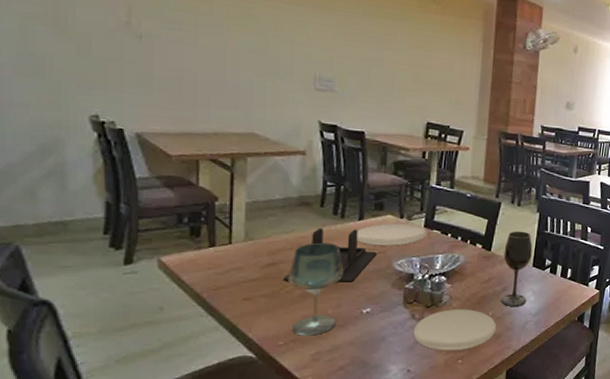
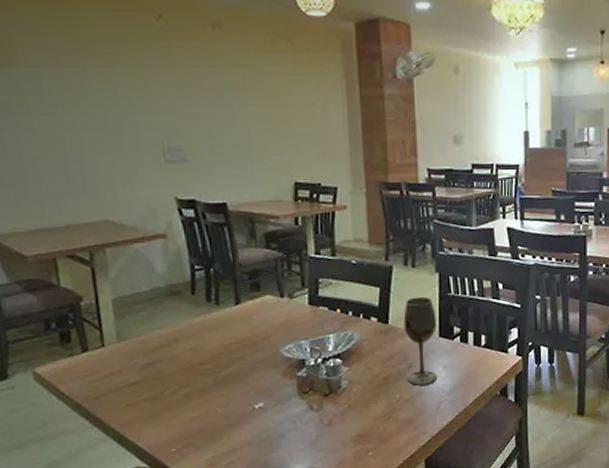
napkin holder: present [284,228,378,283] -> none [165,315,262,382]
wine glass: present [288,242,344,336] -> none [169,334,229,440]
plate: present [356,223,428,247] -> none [235,303,314,333]
plate: present [413,309,497,352] -> none [313,393,407,445]

